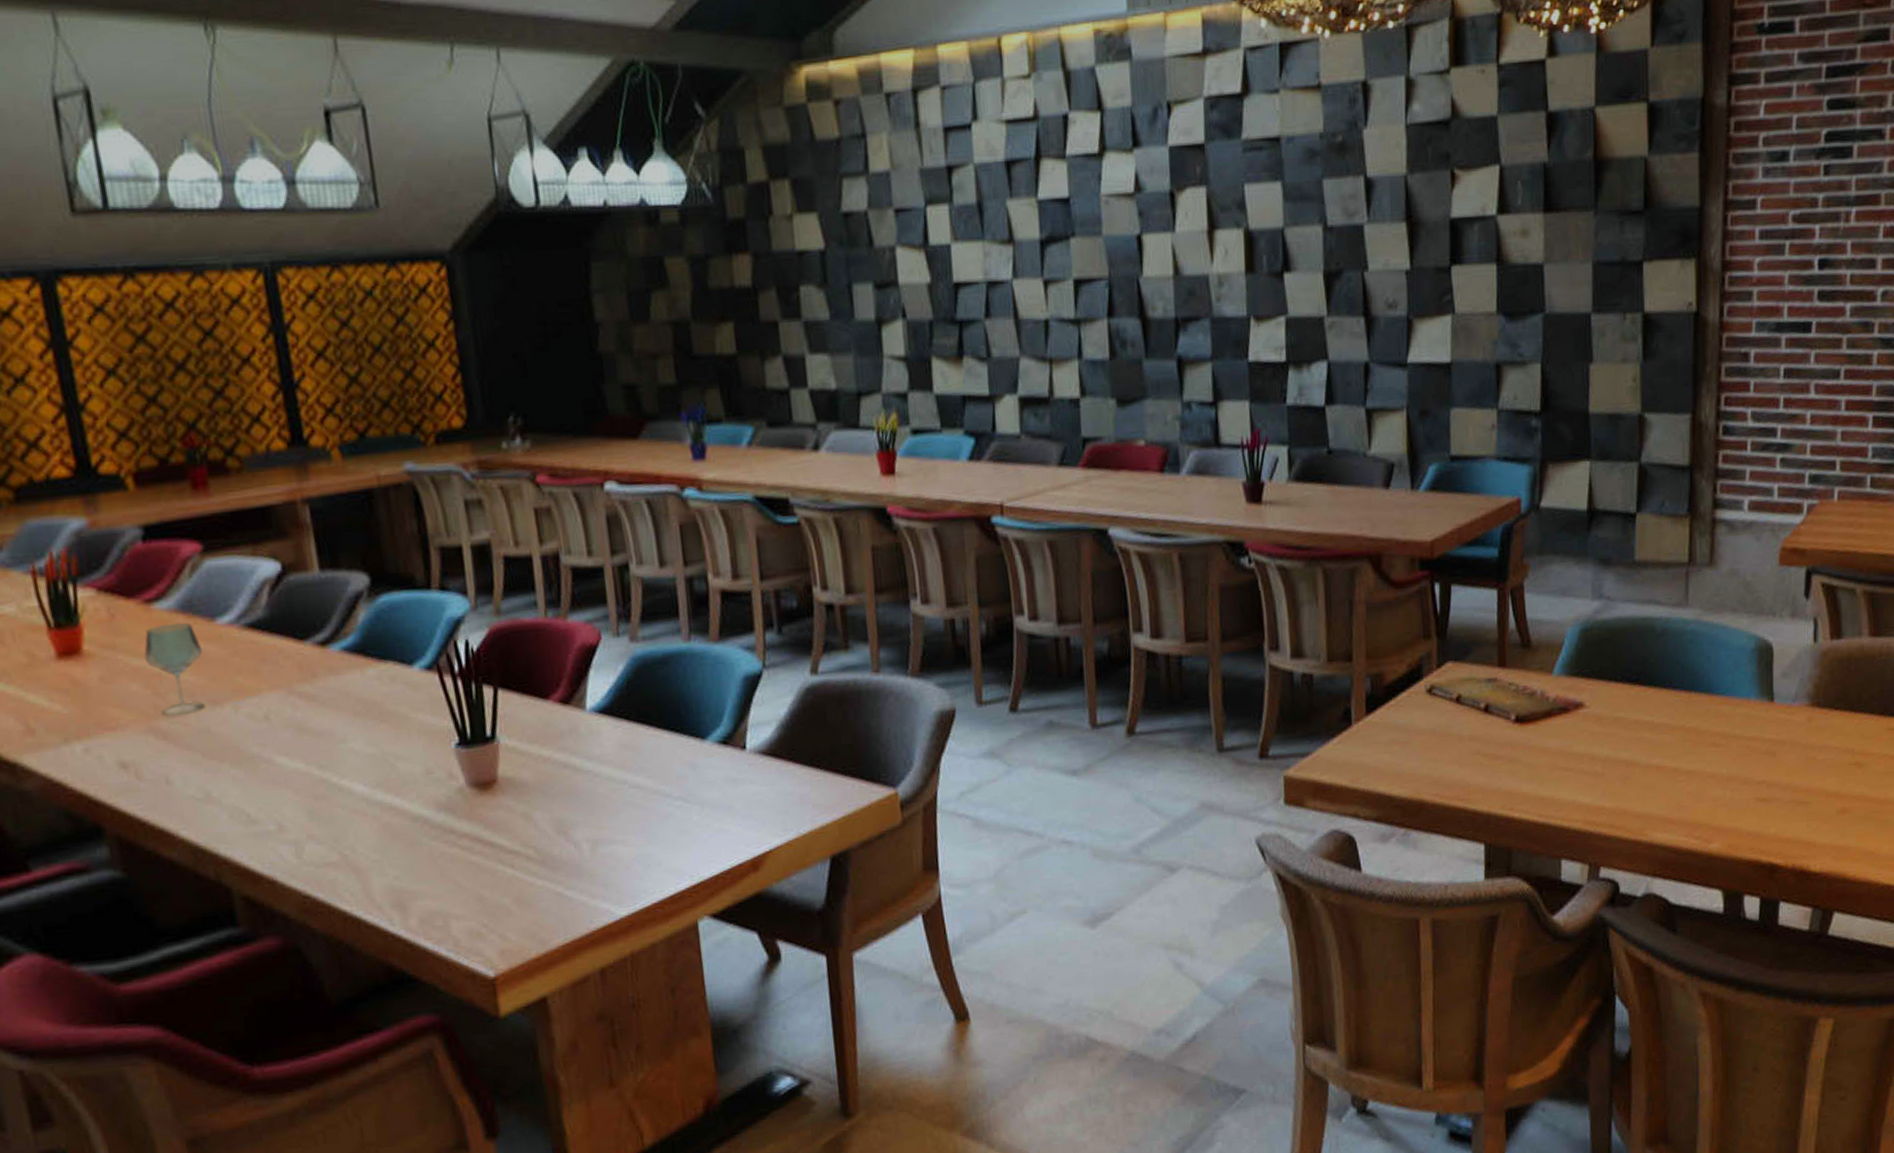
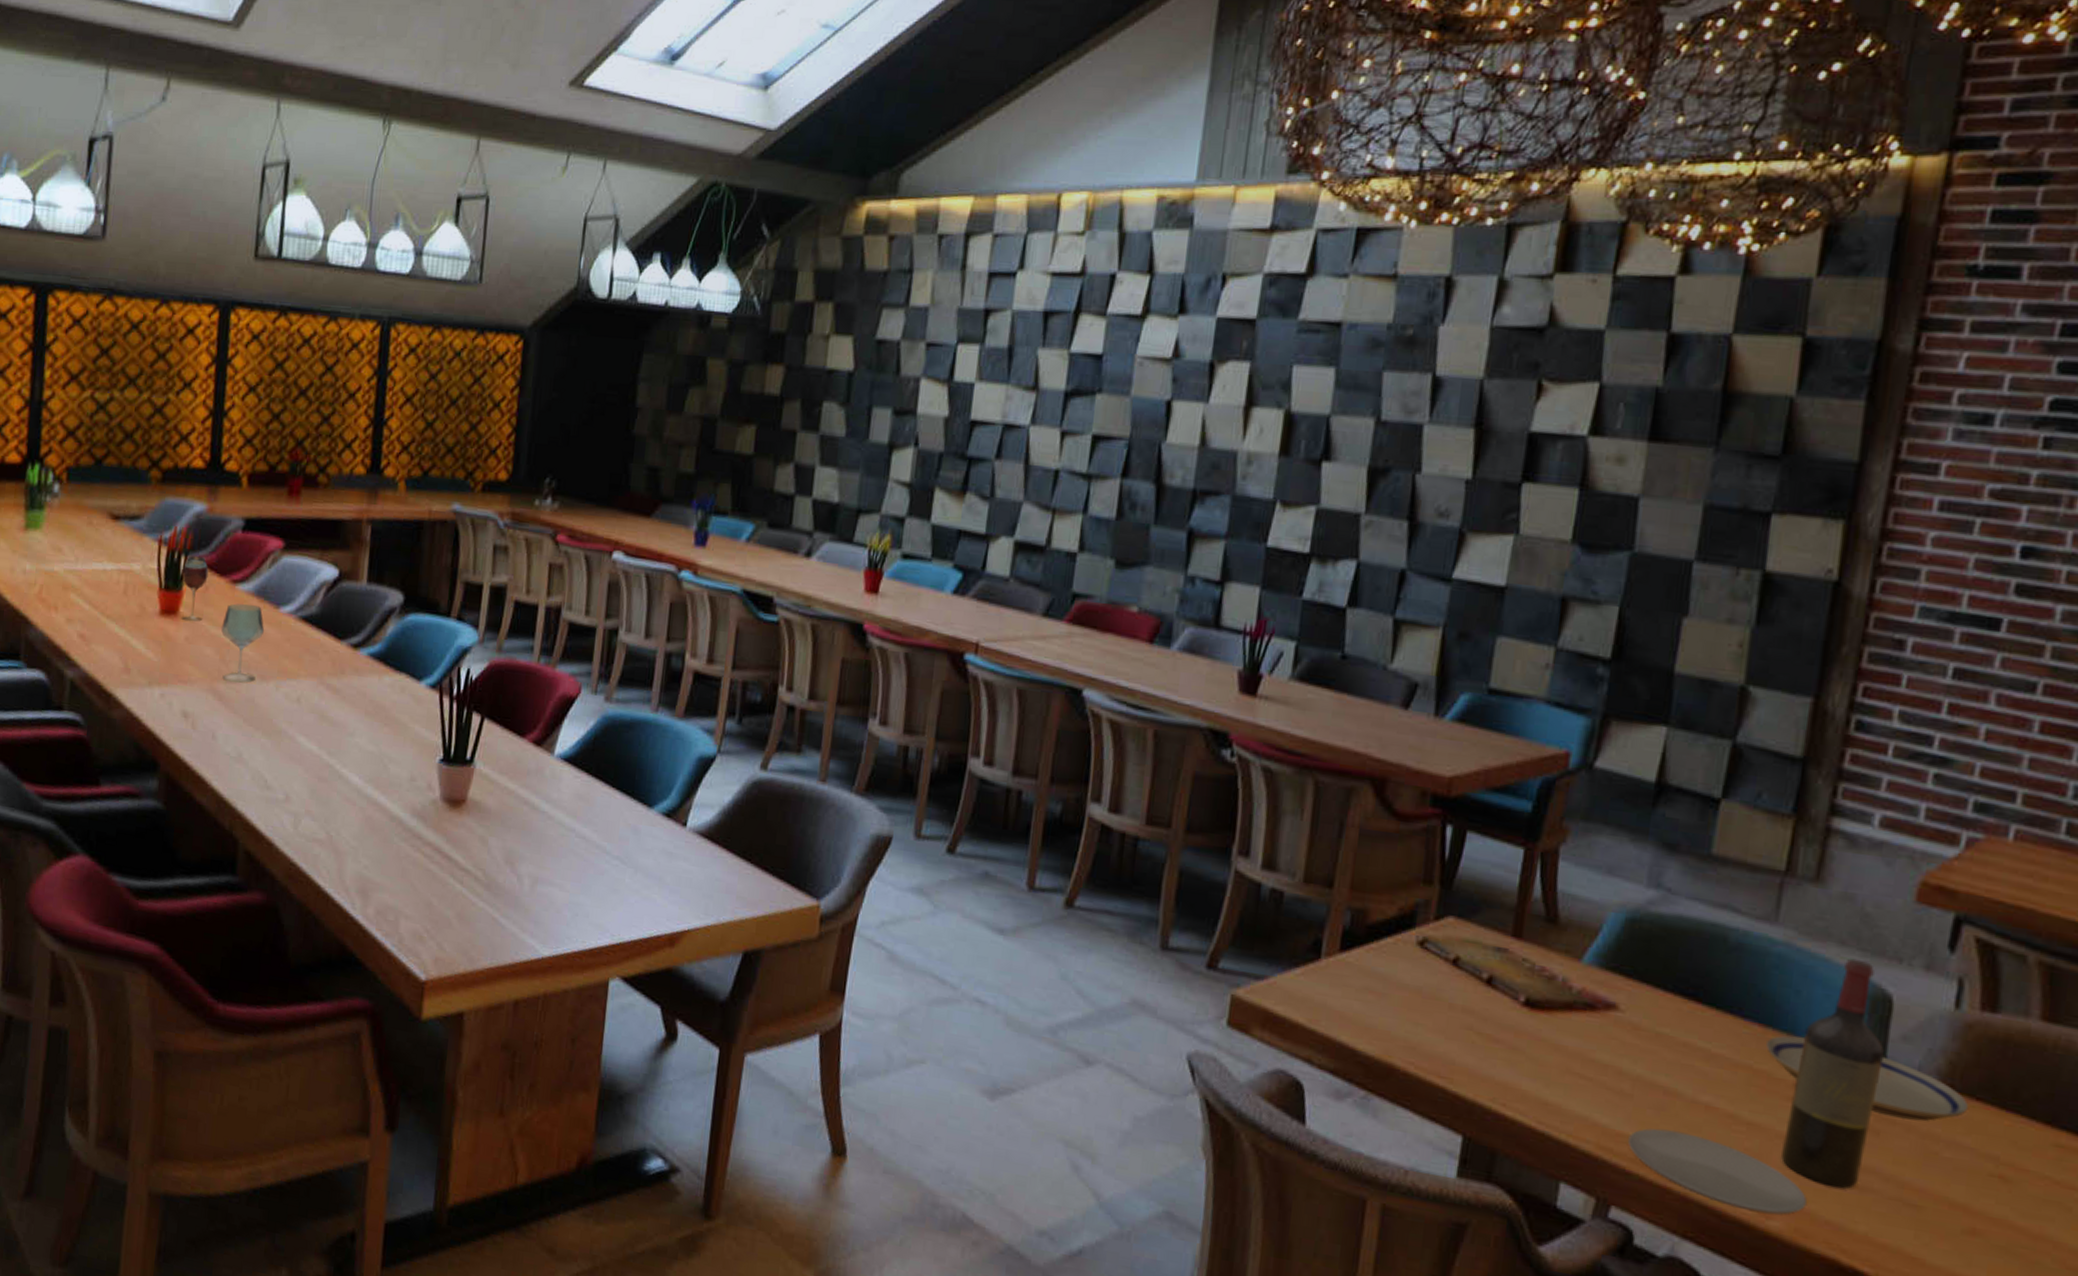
wineglass: none [73,581,118,660] -> present [181,556,209,622]
plate: none [1605,792,1734,842] -> present [1627,1128,1807,1215]
plate: none [1692,693,1831,739] -> present [1766,1035,1969,1121]
wine bottle: none [1712,620,1772,805] -> present [1781,958,1884,1189]

